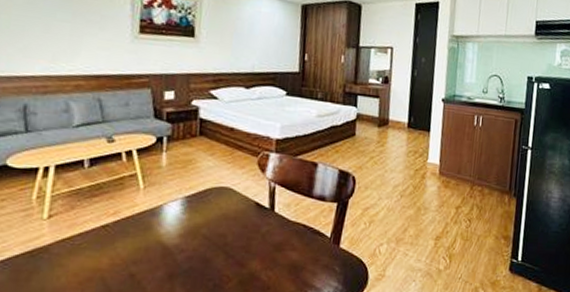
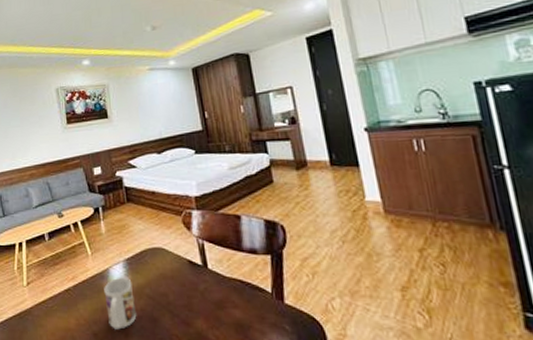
mug: none [151,216,188,270] -> present [104,278,137,330]

